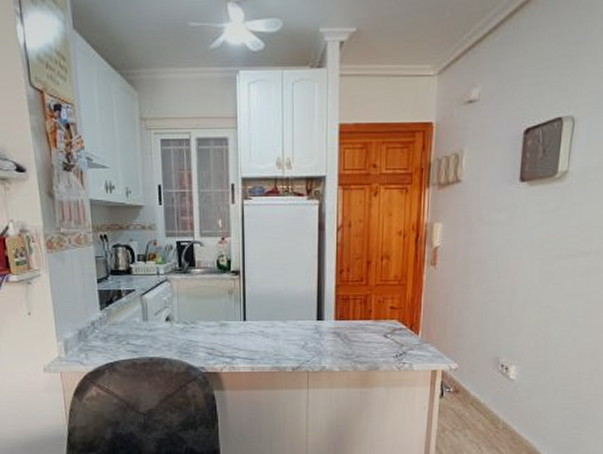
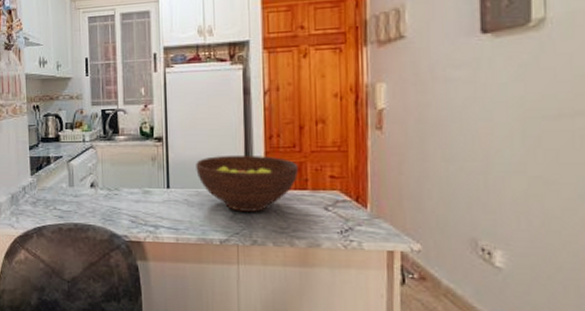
fruit bowl: none [272,288,365,341] -> present [196,154,299,212]

